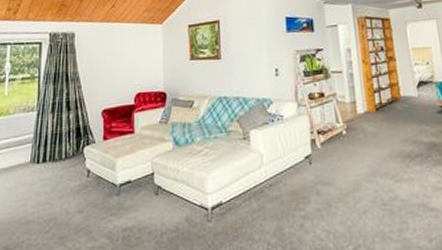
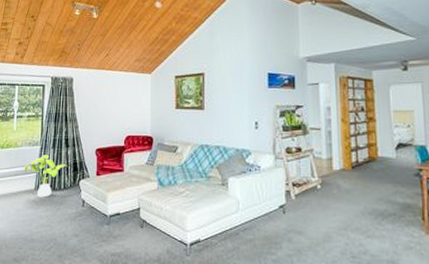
house plant: none [16,121,70,171] -> present [23,155,68,198]

